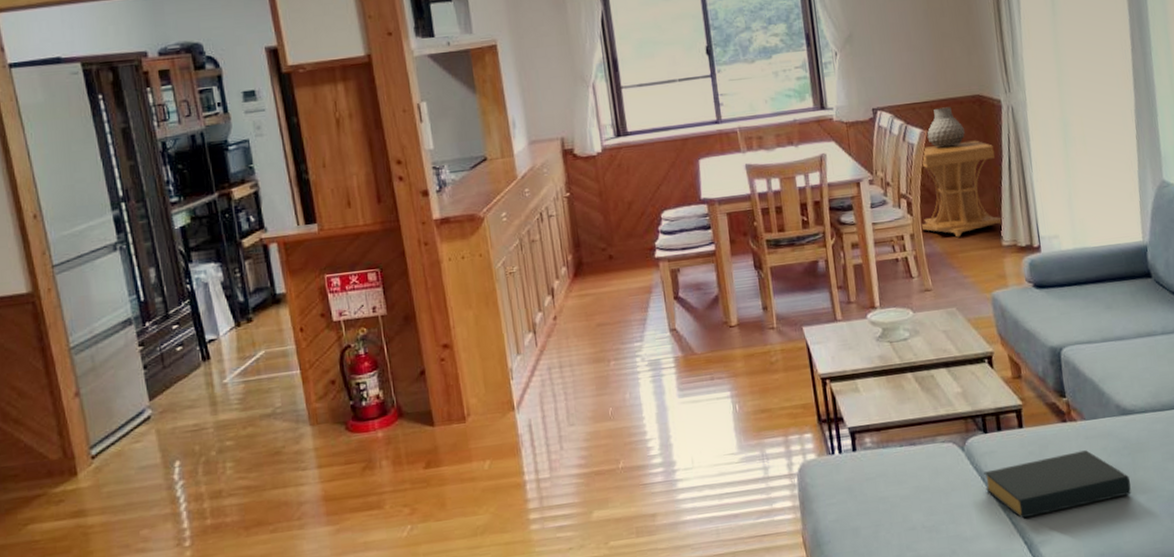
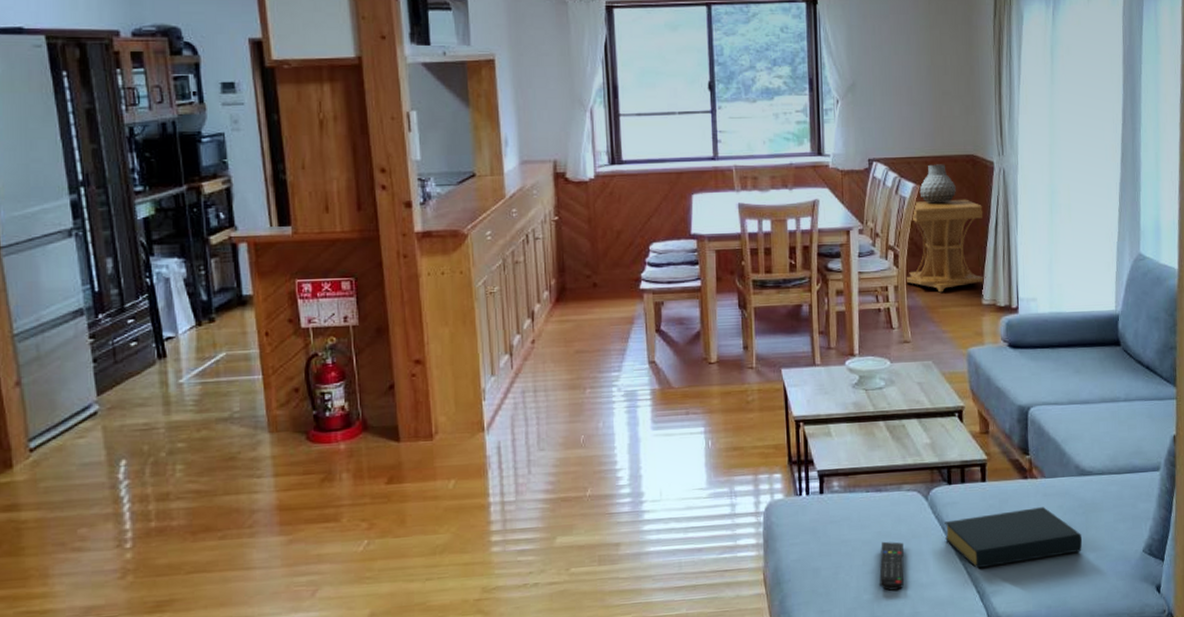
remote control: none [920,495,948,547] -> present [879,541,904,591]

